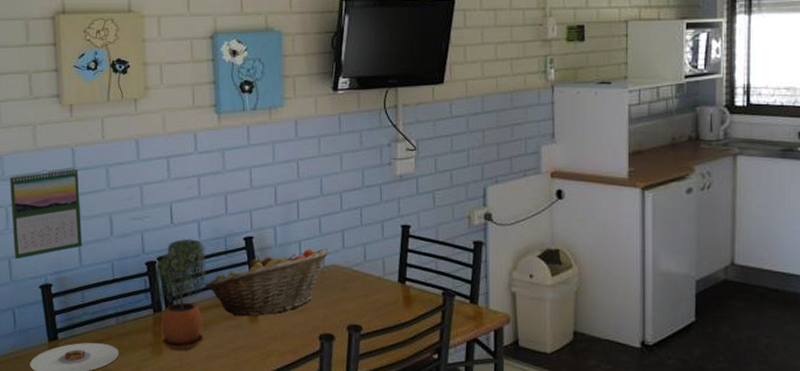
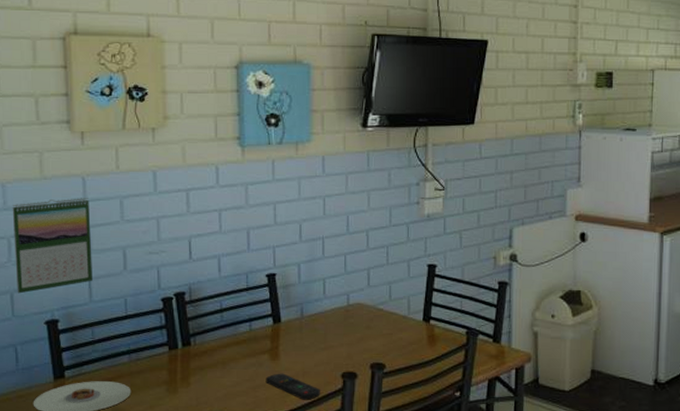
potted plant: present [155,239,207,351] -> none [171,275,227,389]
fruit basket: present [205,248,330,316] -> none [224,286,355,354]
remote control: none [245,335,300,362] -> present [265,373,321,400]

